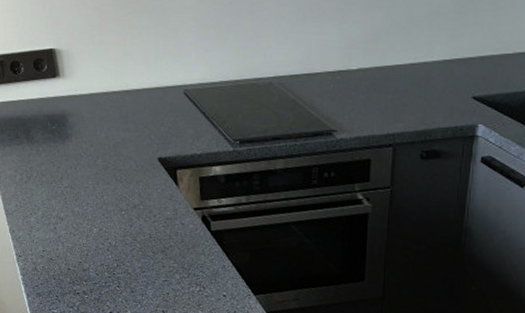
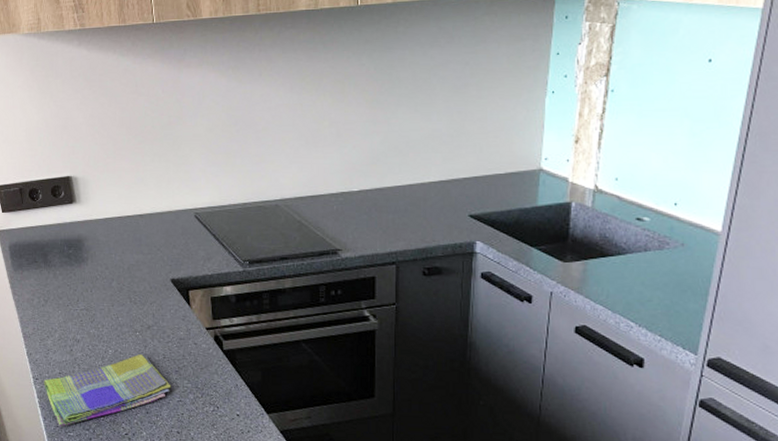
dish towel: none [27,233,157,304] -> present [44,354,171,427]

